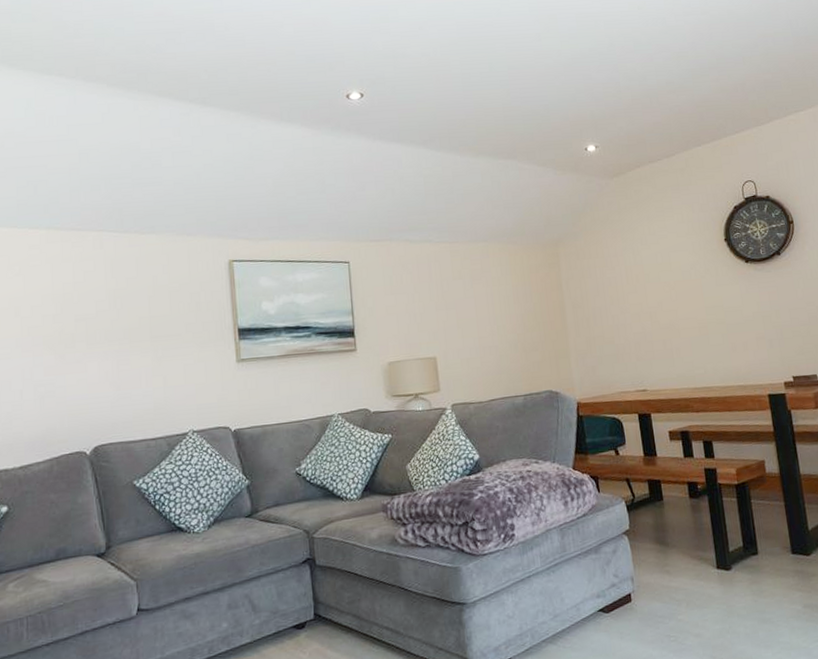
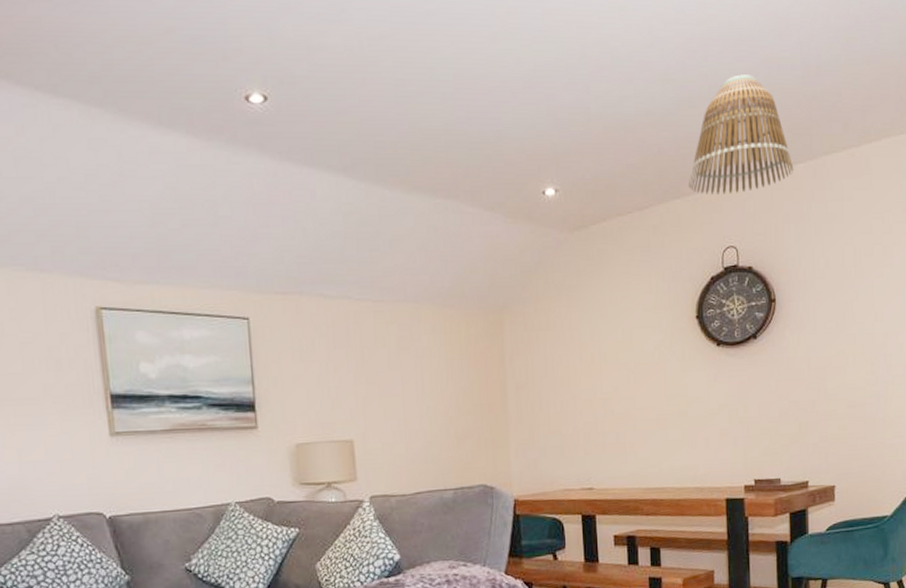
lamp shade: none [706,47,797,142] -> present [688,74,794,194]

